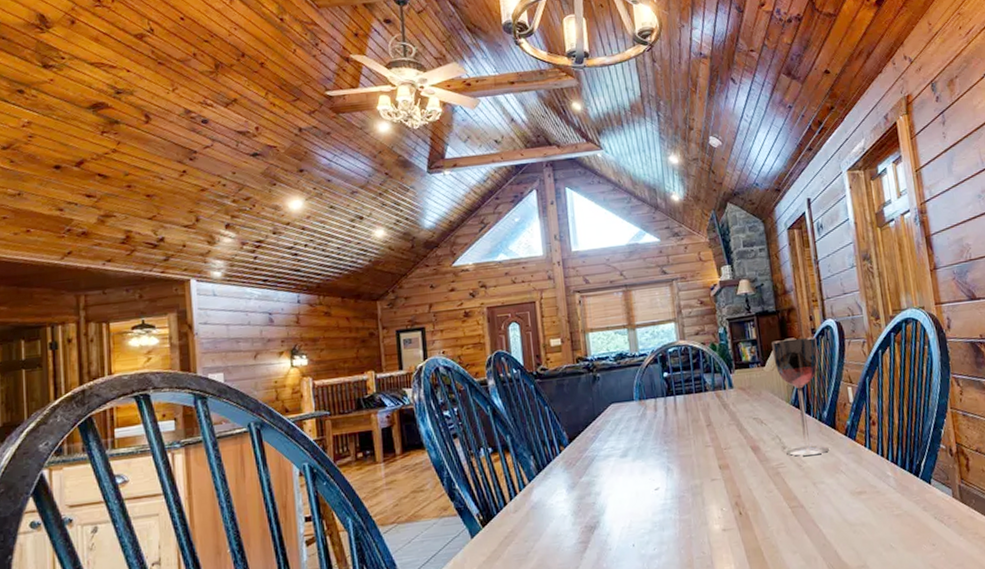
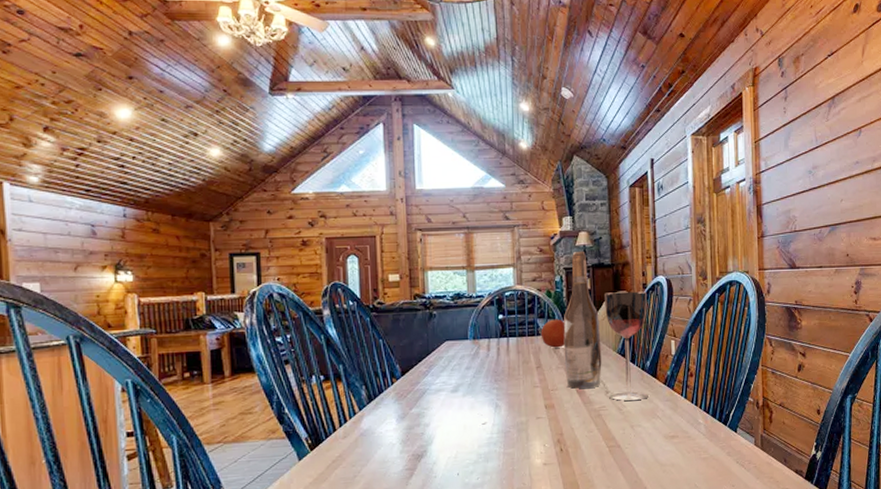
fruit: none [708,372,735,404] -> present [540,319,565,348]
wine bottle: none [730,300,777,446] -> present [563,251,602,389]

